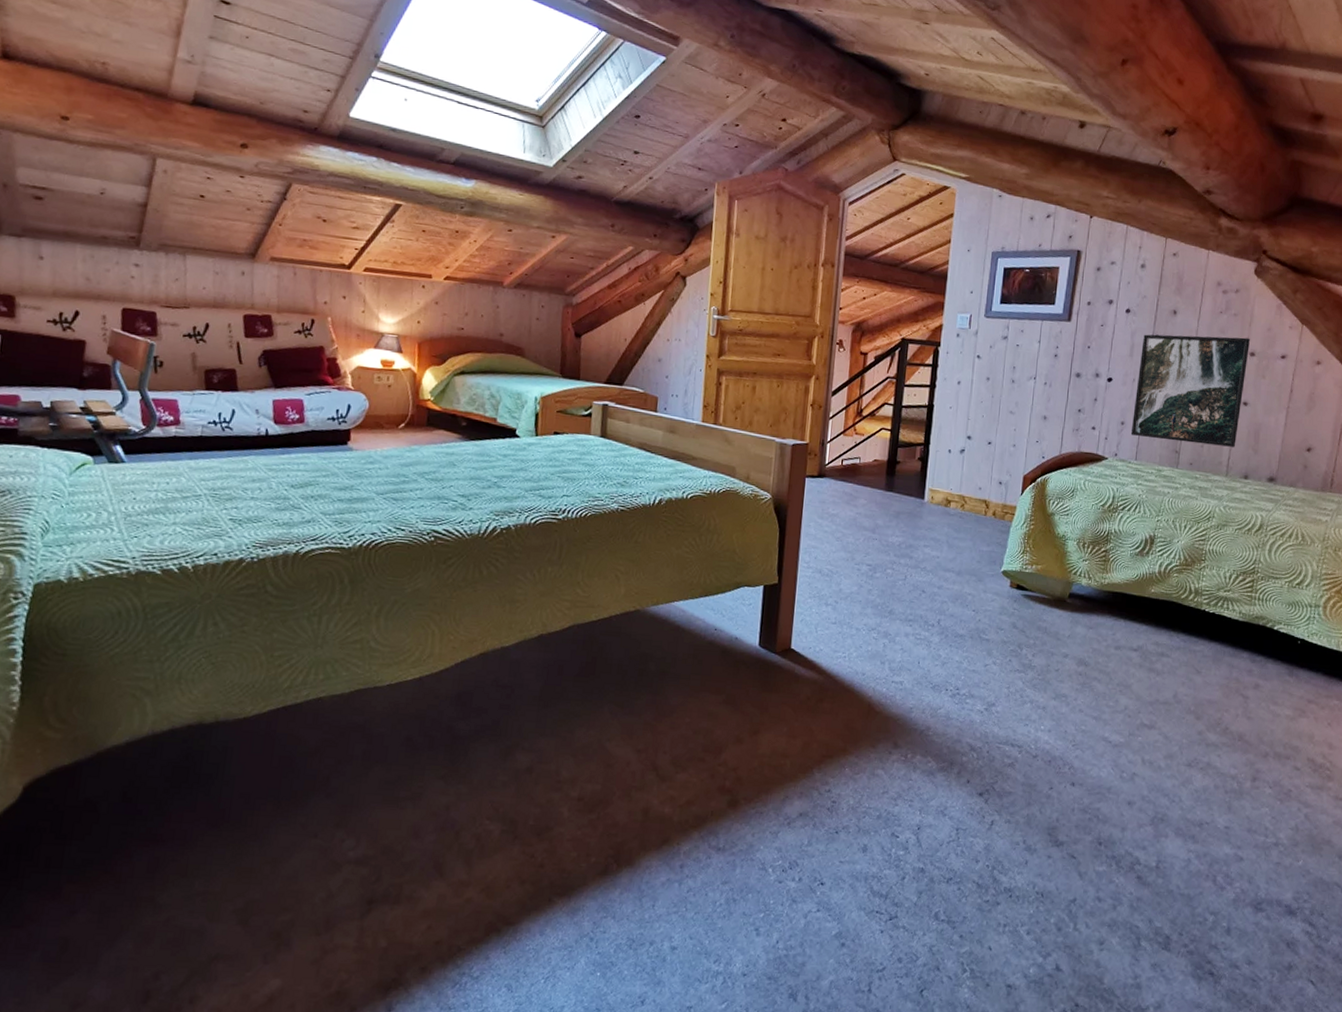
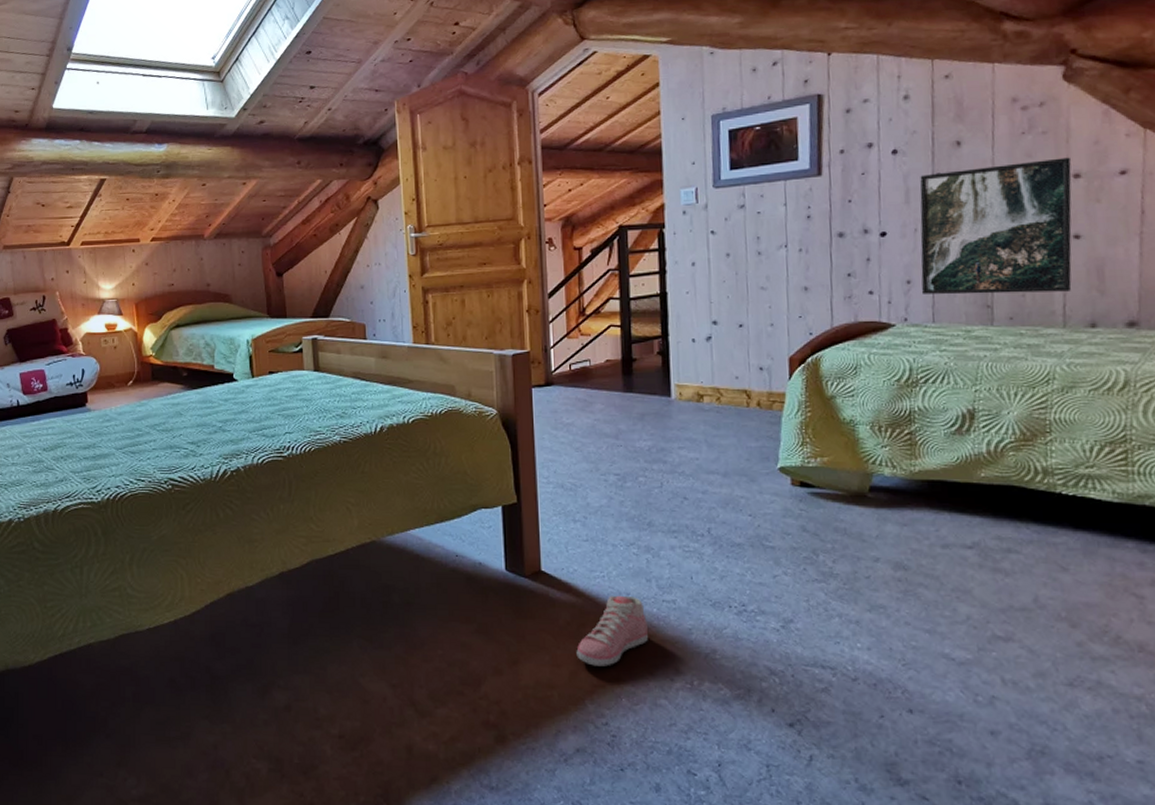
sneaker: none [811,674,877,739] -> present [576,595,648,666]

